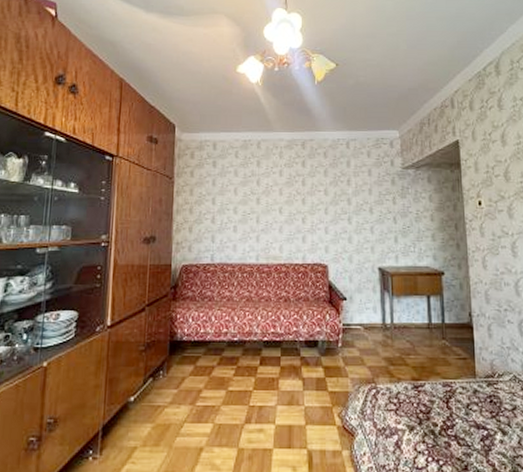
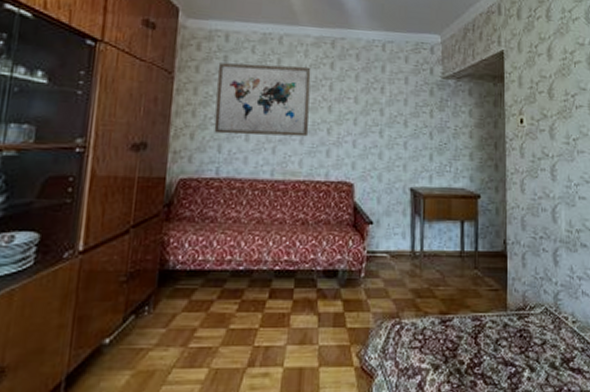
wall art: none [208,166,287,227] -> present [214,63,311,137]

